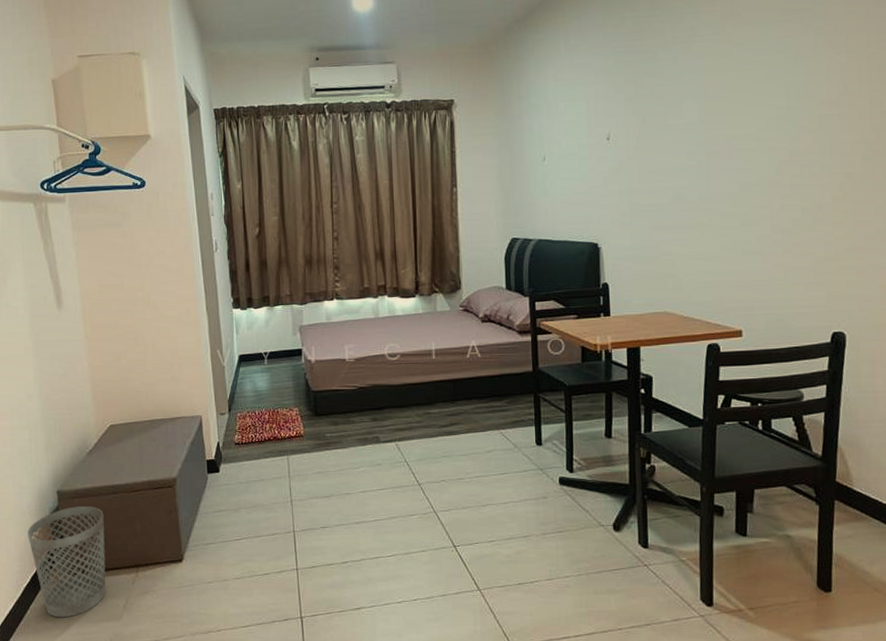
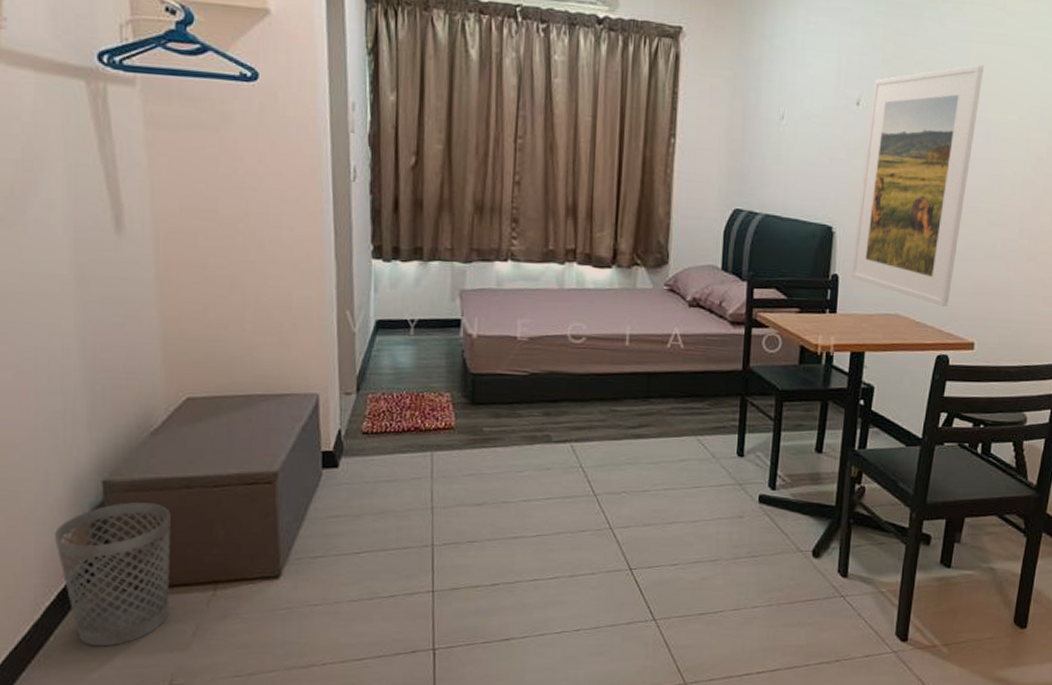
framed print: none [619,91,719,301] -> present [850,64,984,306]

